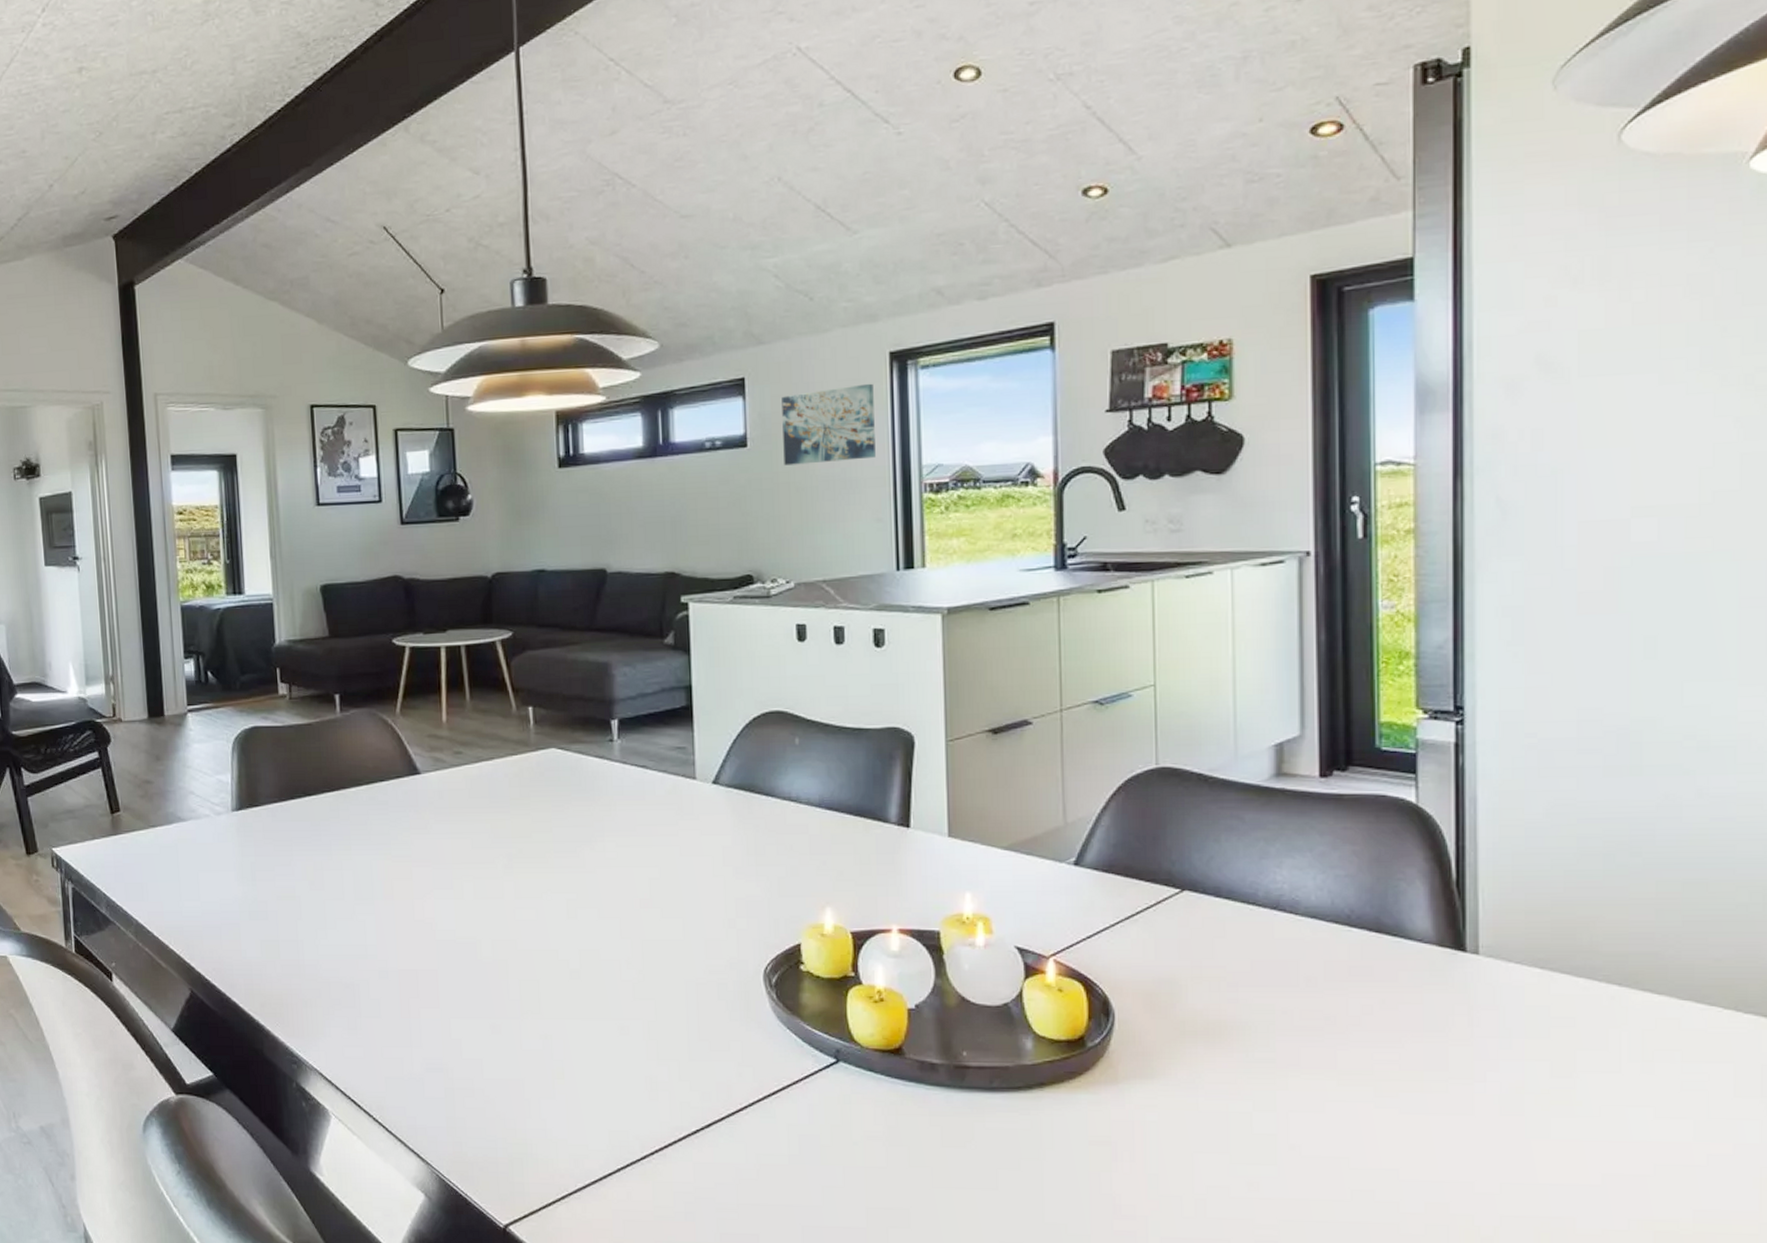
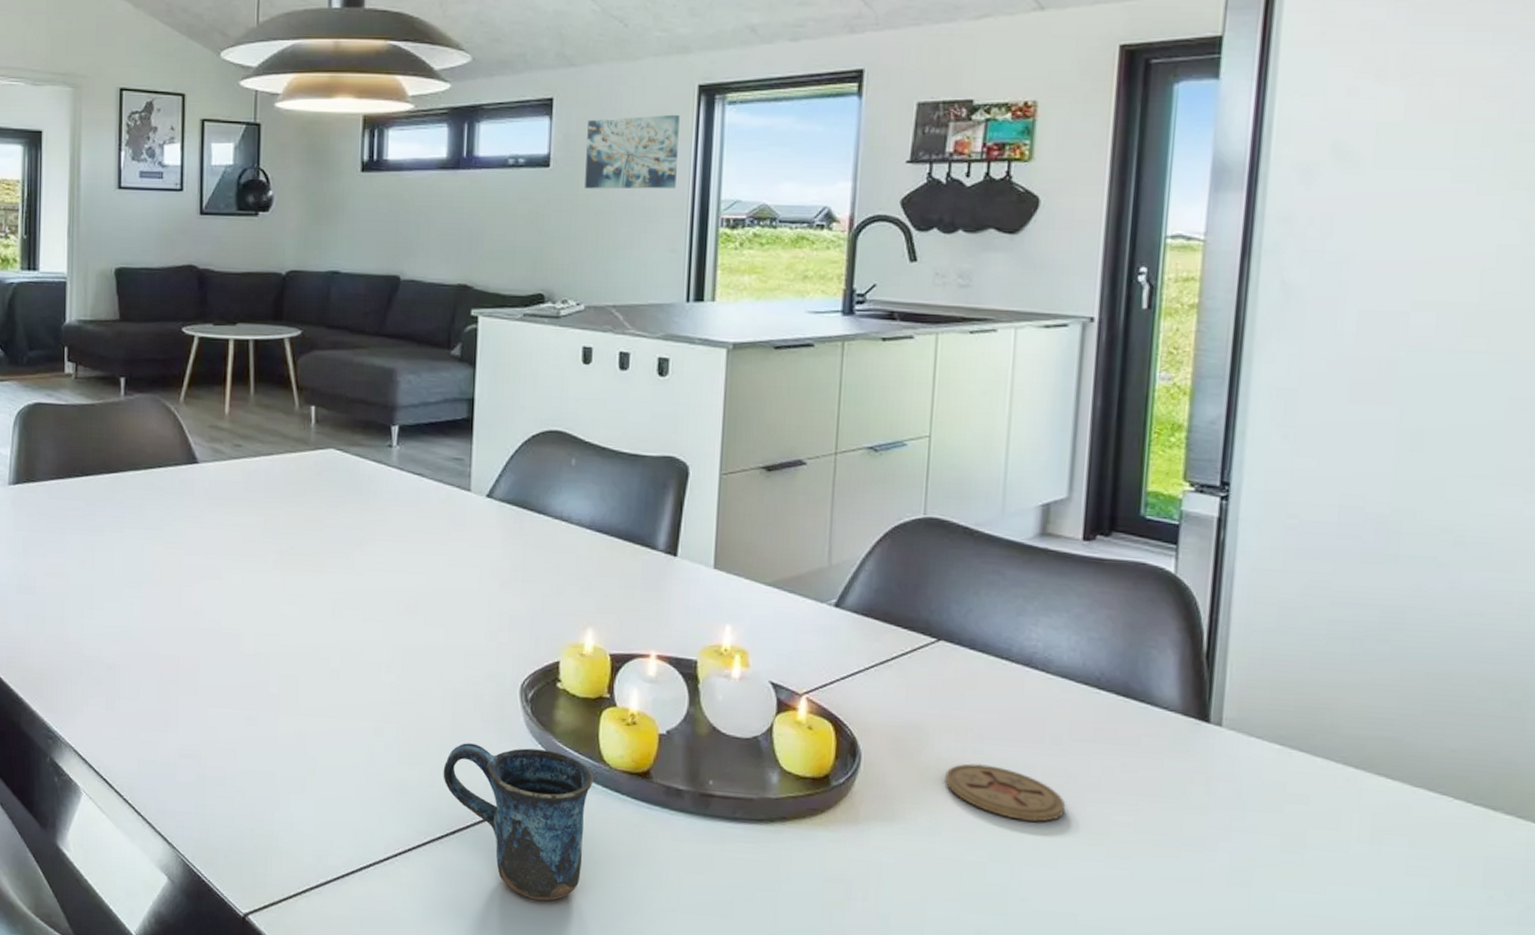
mug: none [692,1034,846,1188] -> present [443,743,594,901]
coaster: none [1202,1012,1328,1068] -> present [945,763,1066,822]

